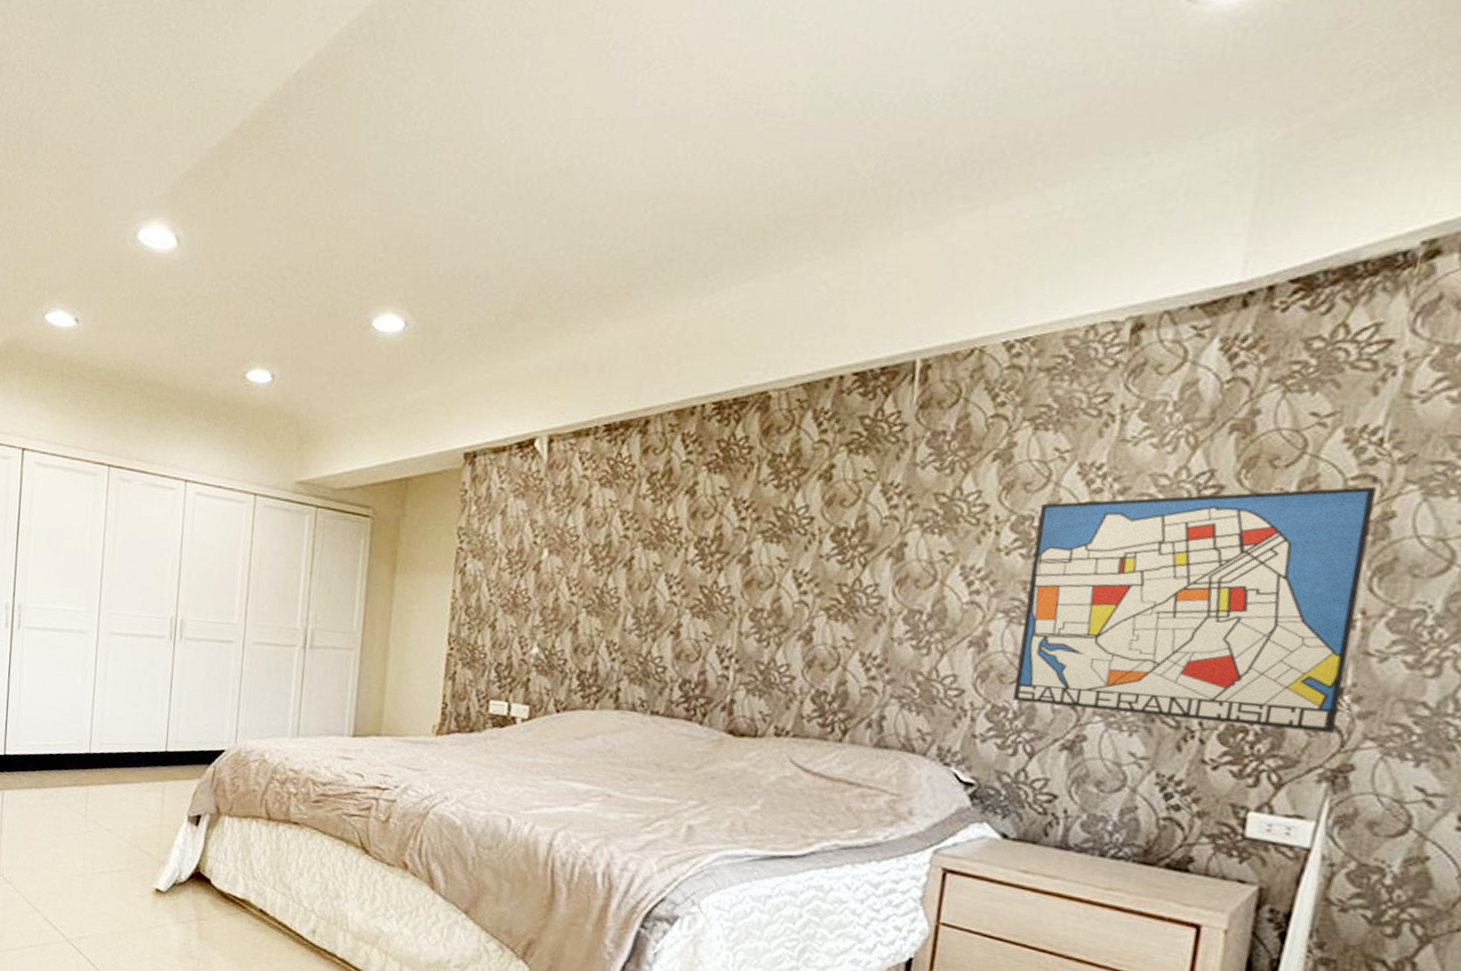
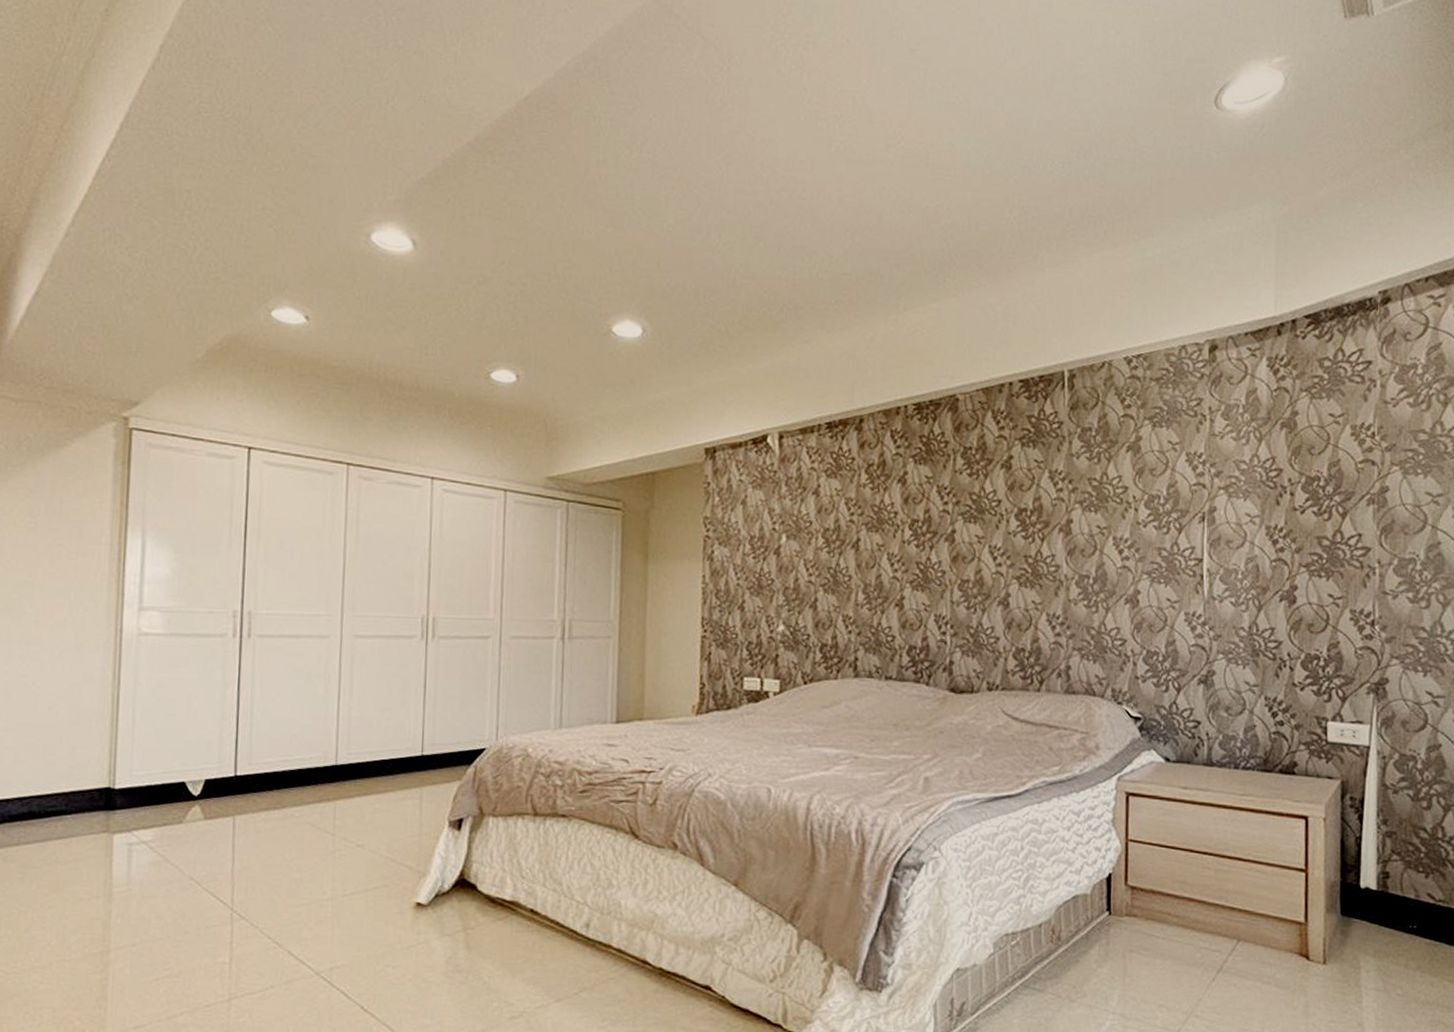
wall art: present [1013,486,1377,734] -> none [1160,468,1375,656]

